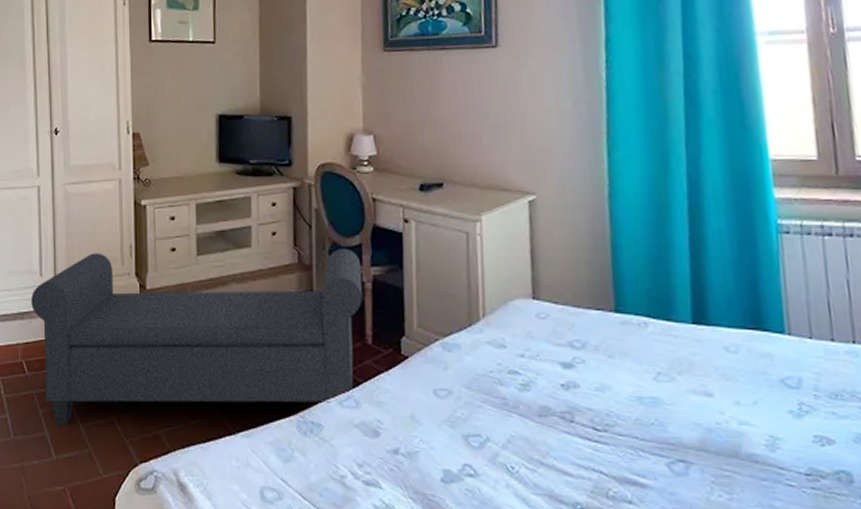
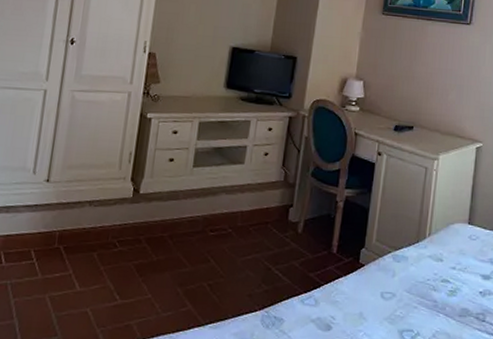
ottoman: present [31,248,362,425] -> none [19,156,337,314]

